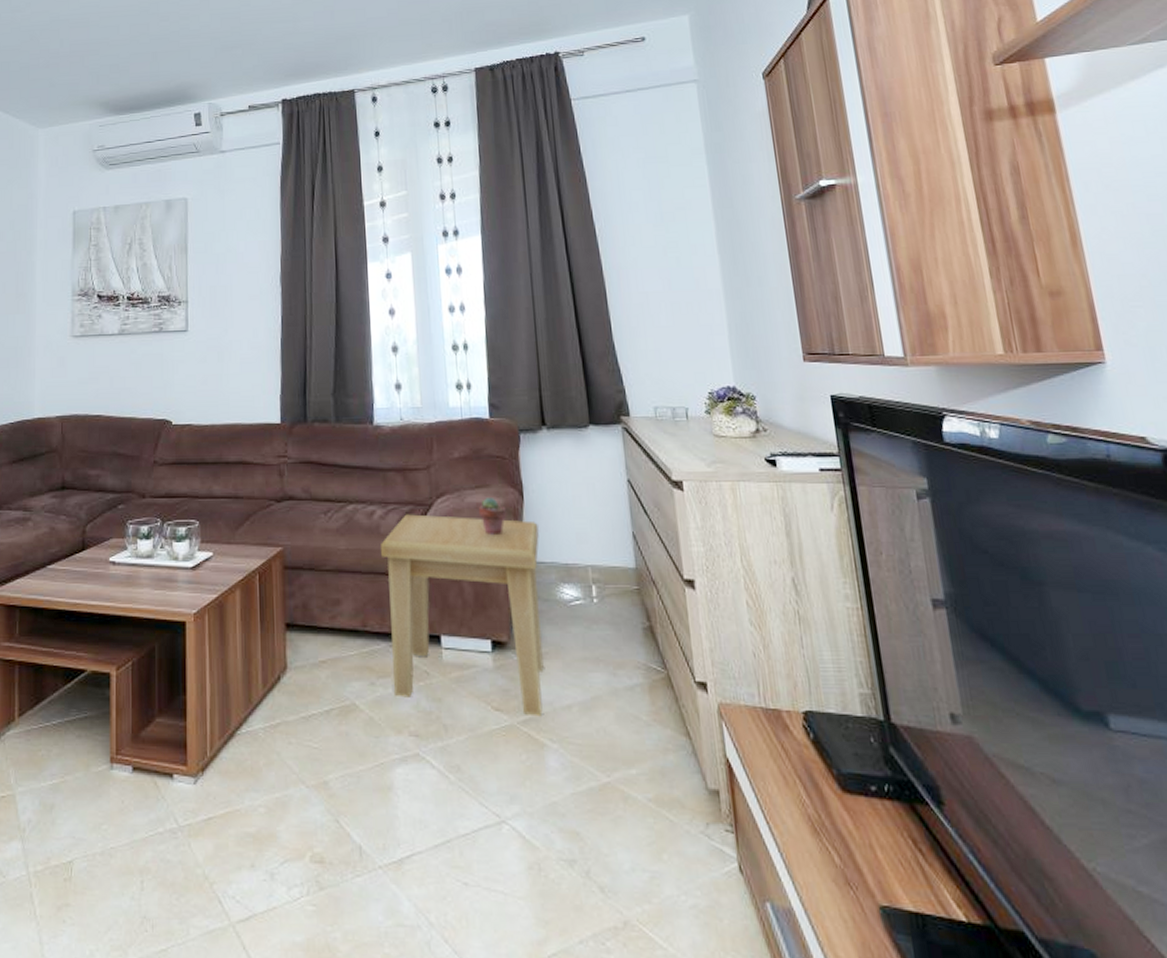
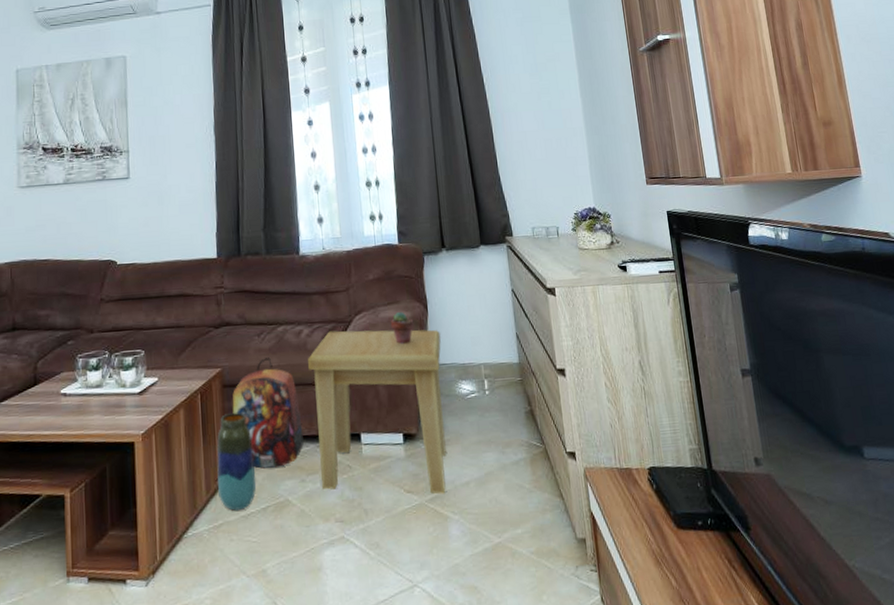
vase: none [275,599,319,710] -> present [217,413,257,511]
backpack: none [293,539,374,665] -> present [232,357,304,469]

